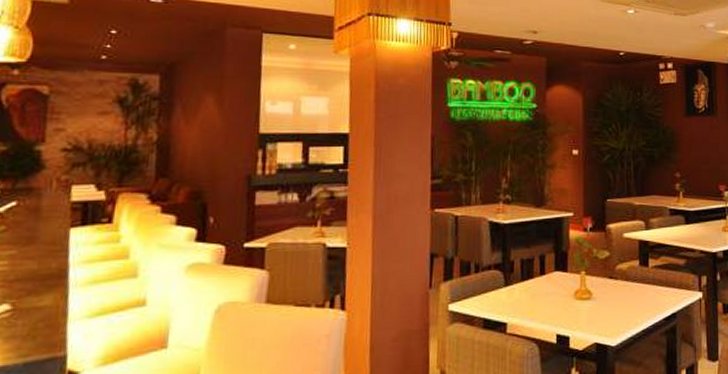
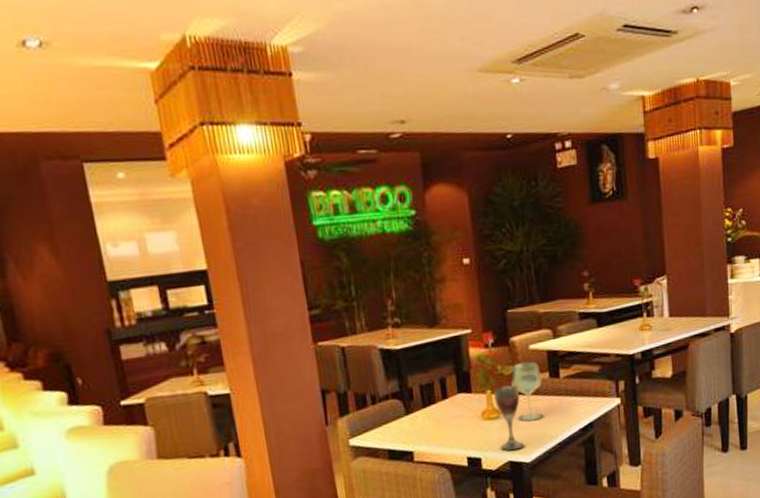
cup: none [588,268,611,333] -> present [494,385,524,451]
wine glass: none [604,248,633,306] -> present [511,361,543,422]

